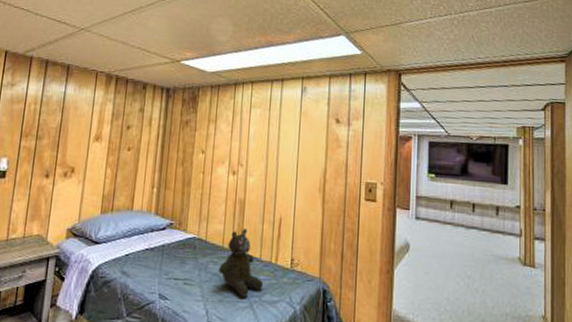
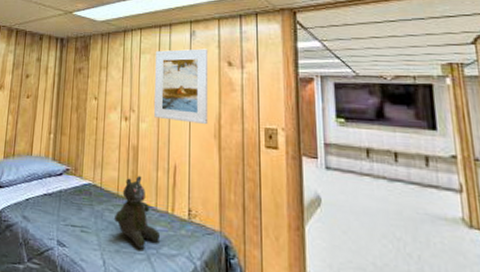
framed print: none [262,105,317,179] -> present [154,48,209,125]

